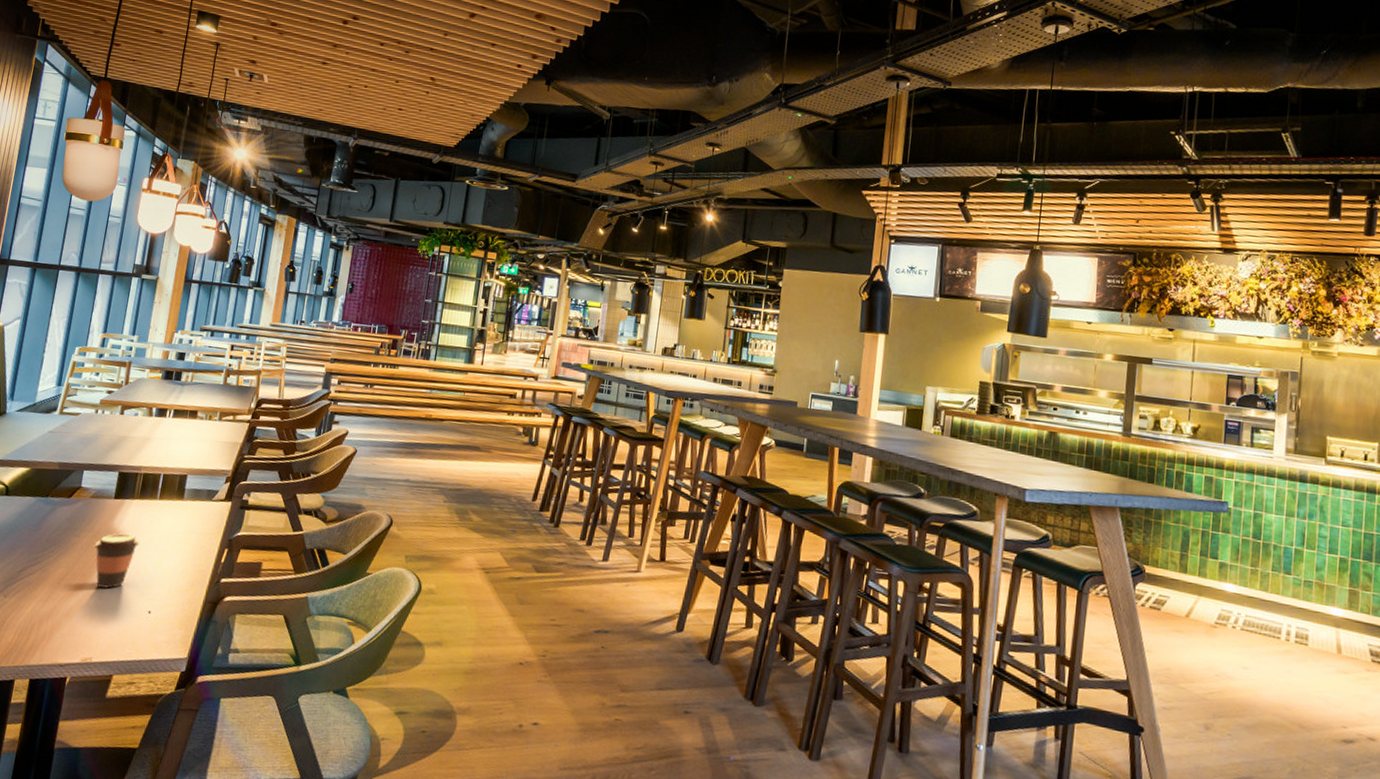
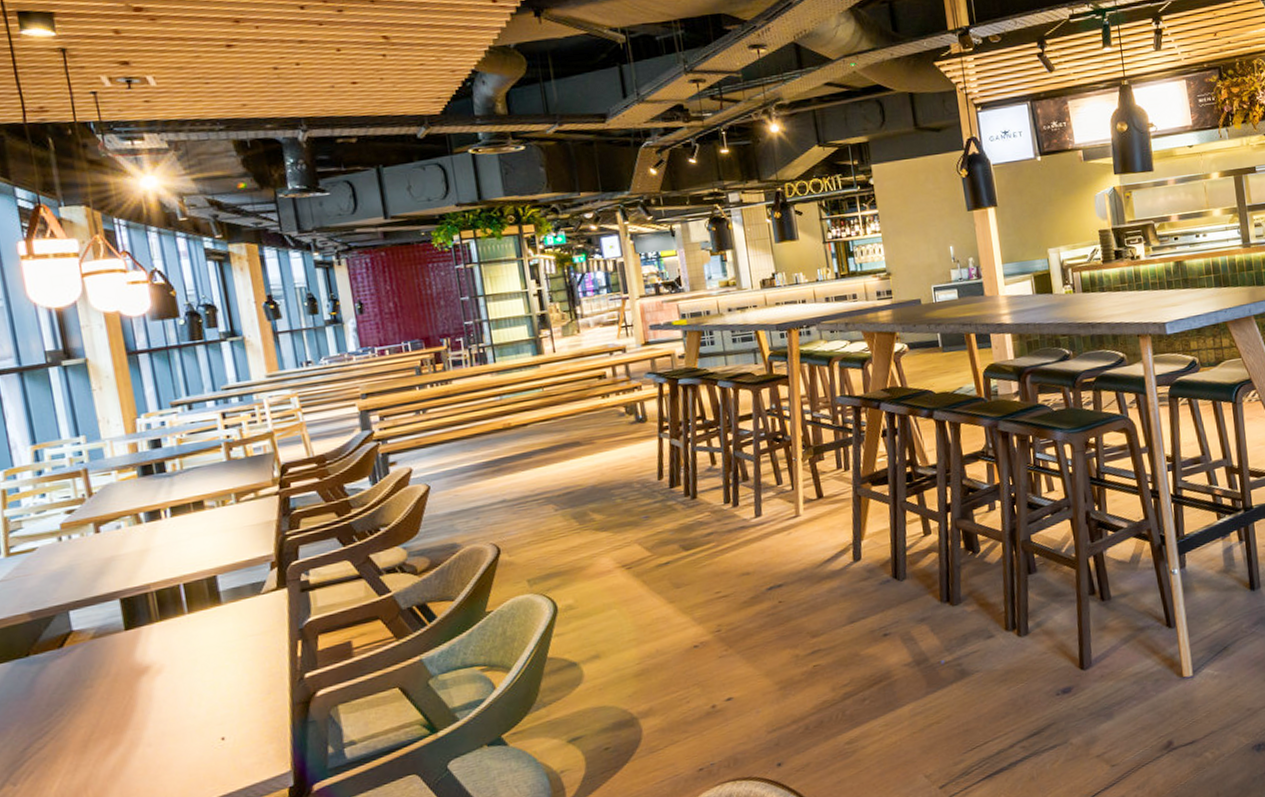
coffee cup: present [94,533,140,589] -> none [117,662,180,734]

